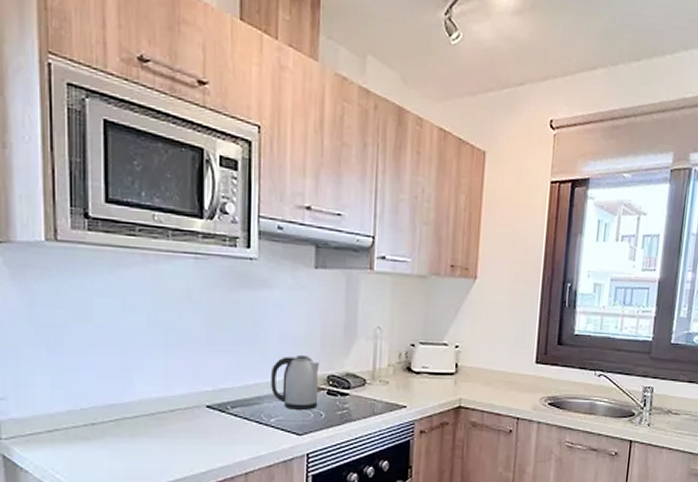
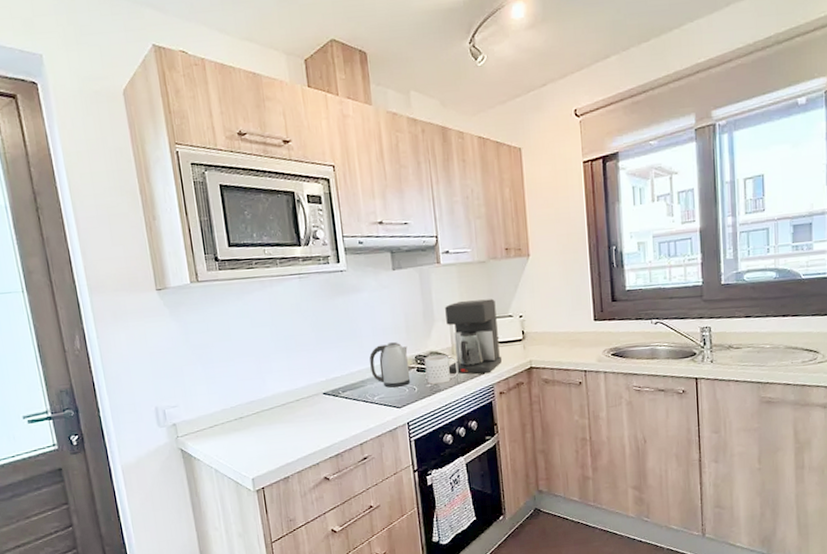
mug: none [337,377,377,412] -> present [424,354,459,385]
coffee maker: none [365,319,431,408] -> present [445,299,502,374]

